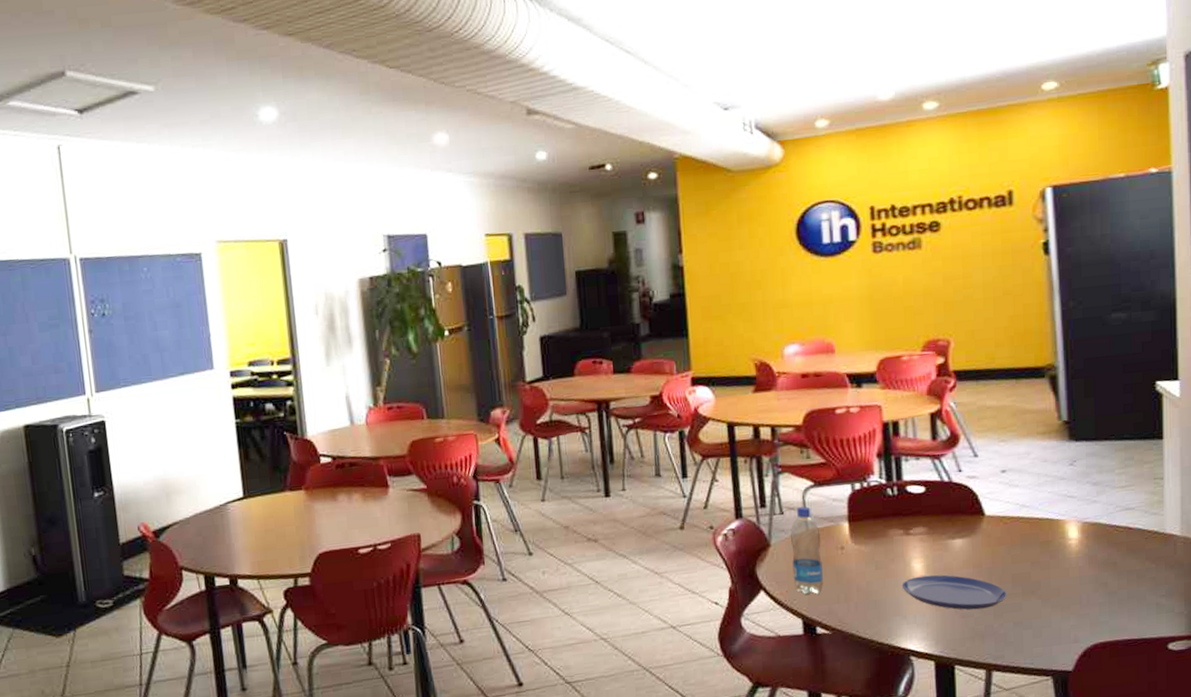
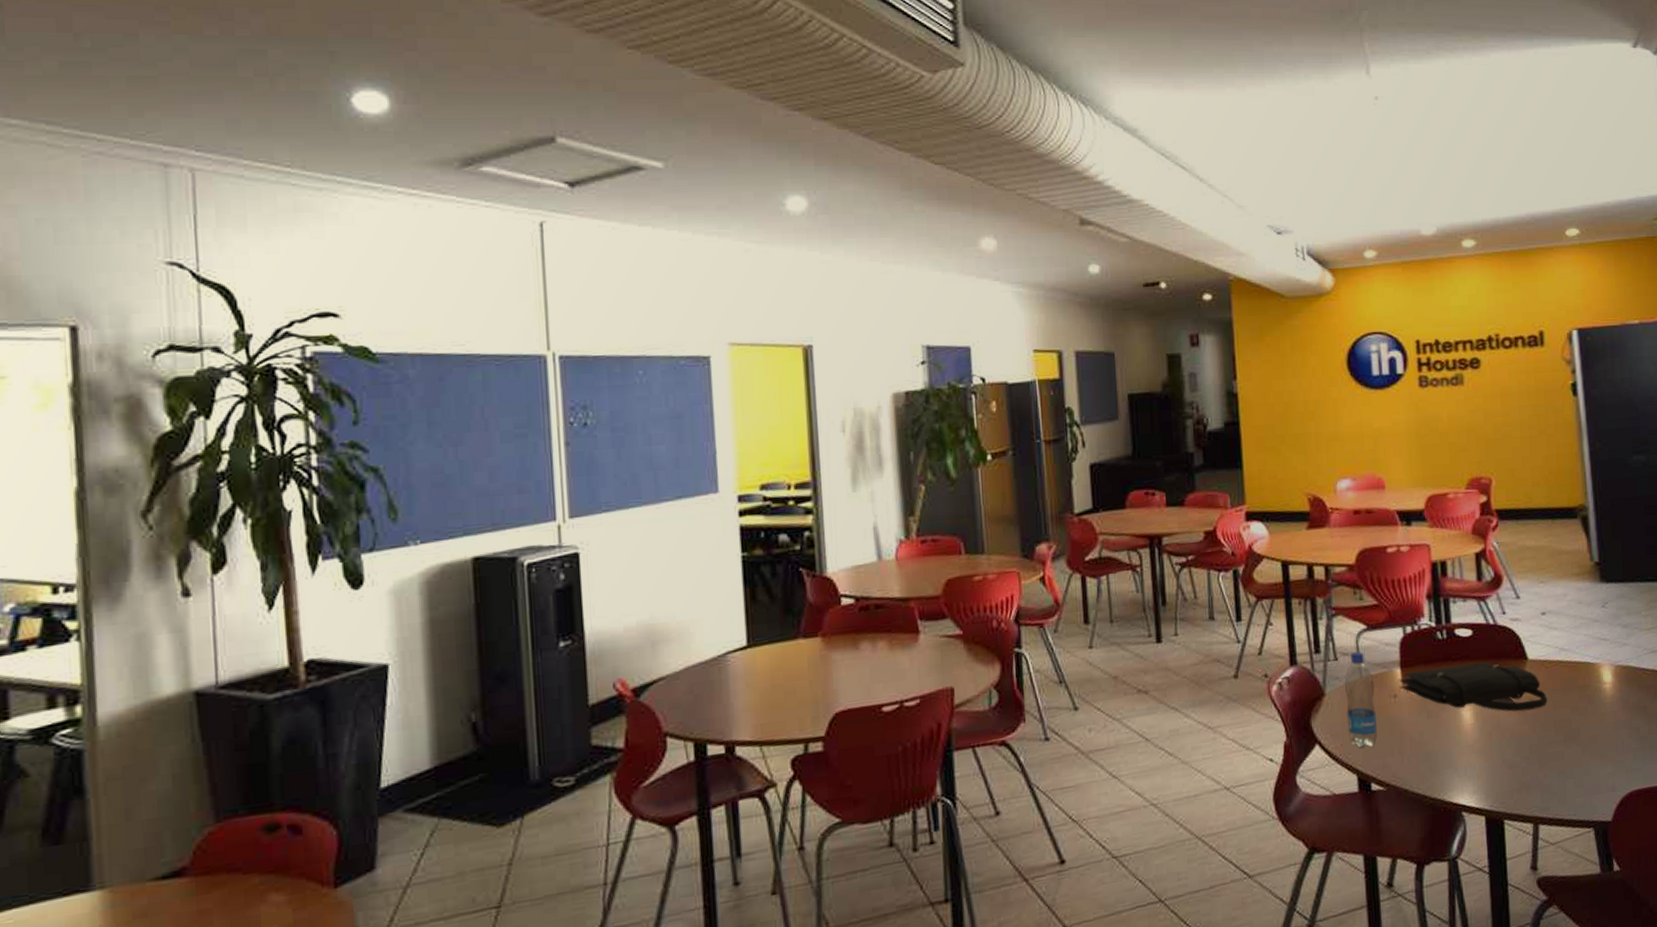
handbag: none [845,516,1006,565] -> present [1398,661,1548,712]
plate: present [901,575,1007,610] -> none [1452,723,1551,760]

